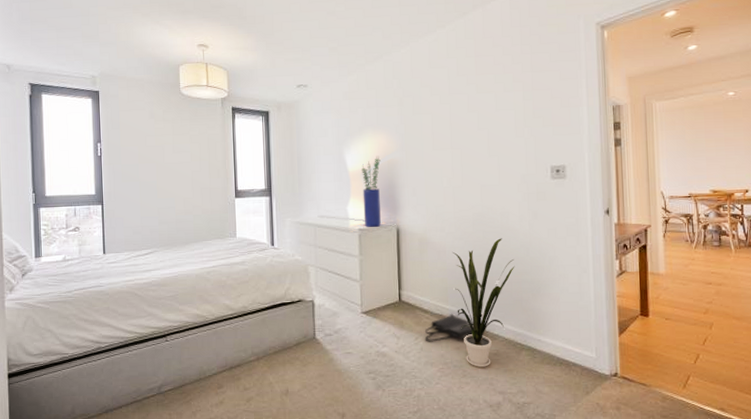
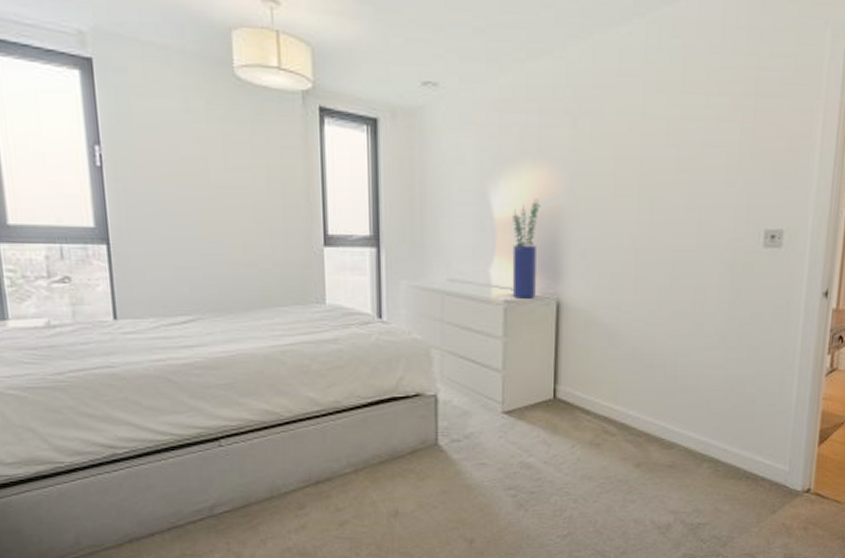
tote bag: present [424,313,475,342] -> none [583,415,648,451]
house plant: present [452,238,515,367] -> none [627,321,706,482]

